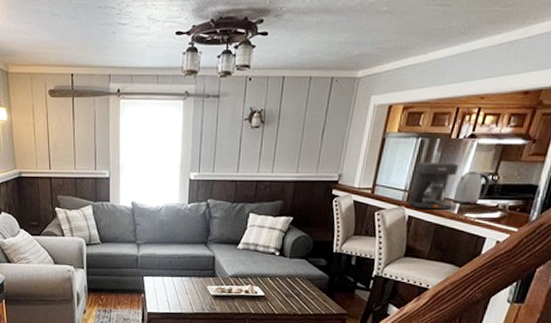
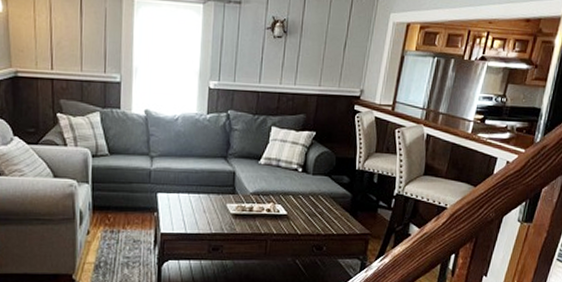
coffee maker: present [407,161,459,210] -> none [425,81,472,129]
kettle: present [453,172,490,205] -> none [467,93,499,125]

